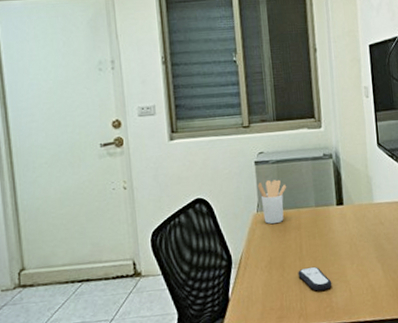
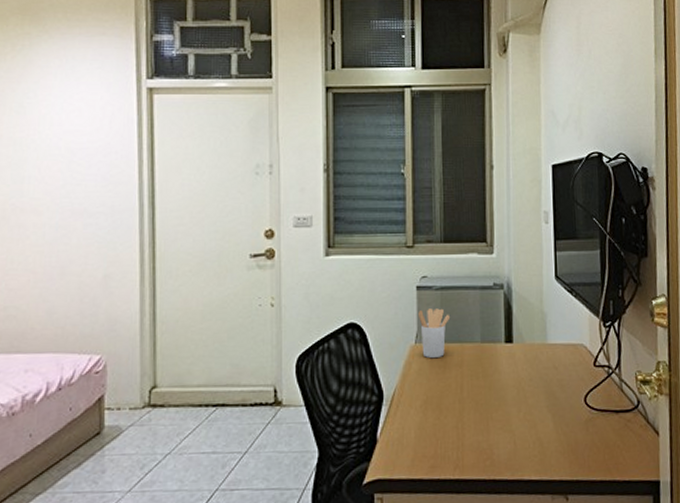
remote control: present [298,266,332,291] -> none [456,411,495,440]

